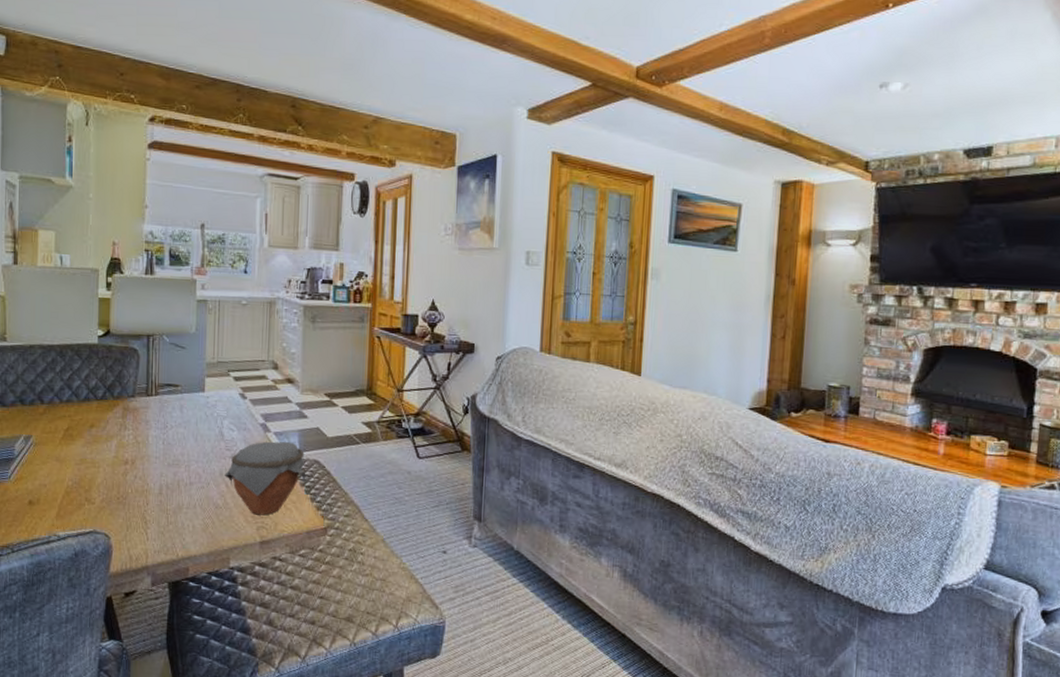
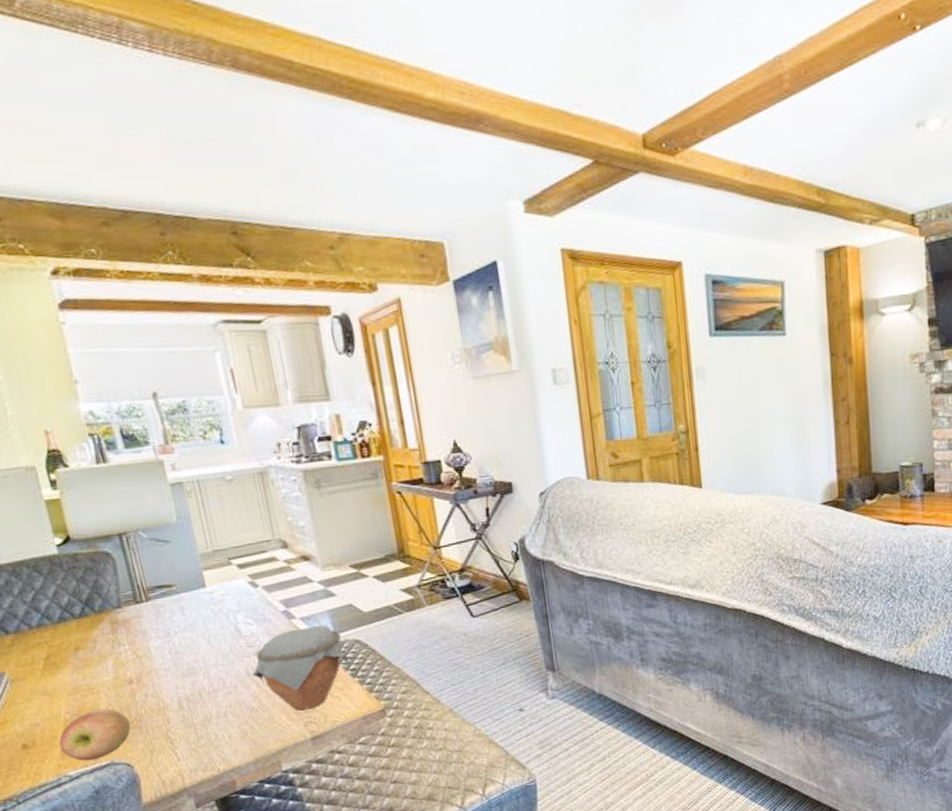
apple: none [57,481,118,526] -> present [59,708,132,761]

